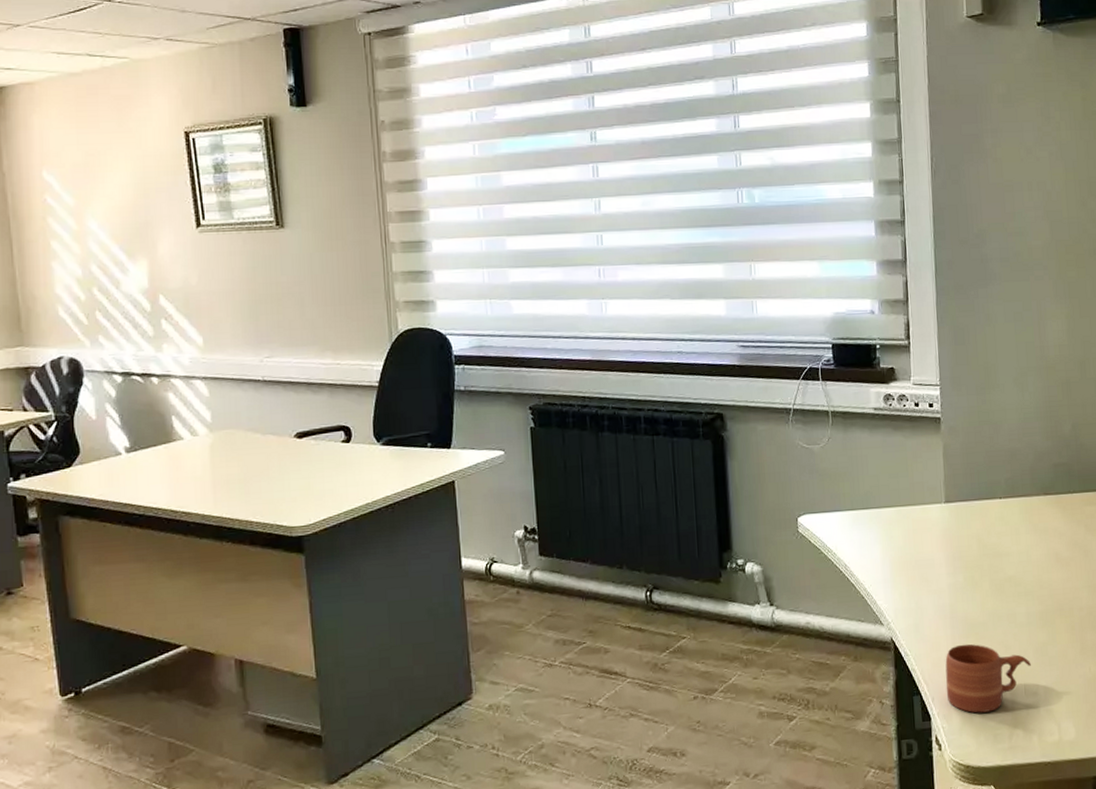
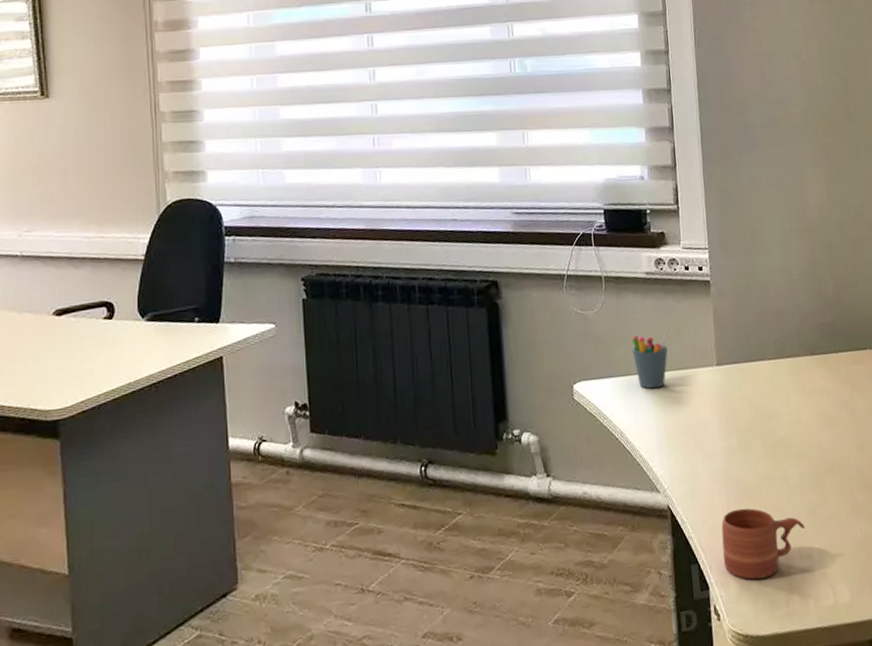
pen holder: none [857,465,896,524] -> present [631,329,668,389]

